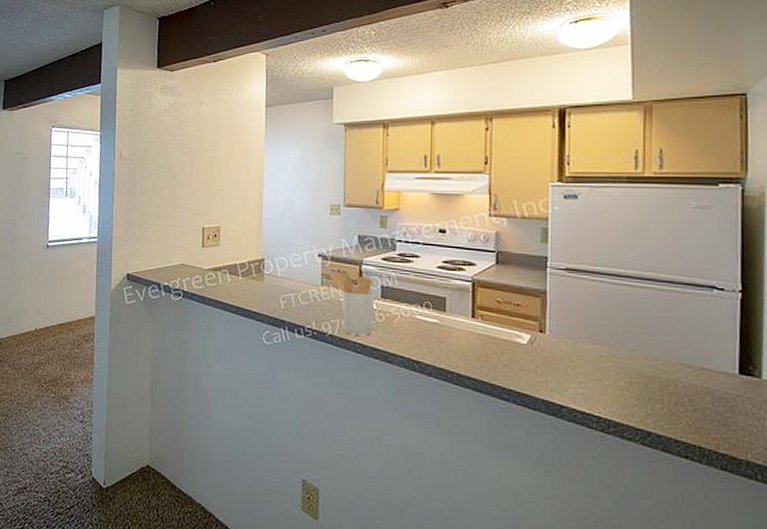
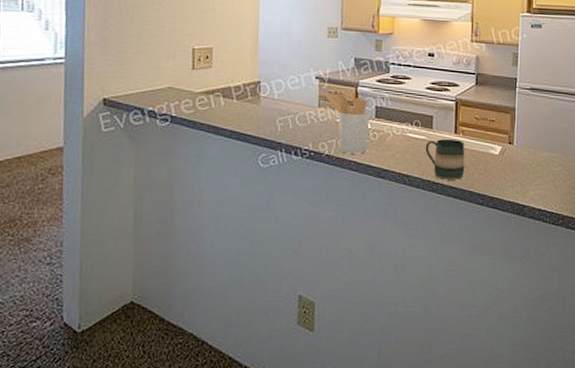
mug: none [437,324,485,370] -> present [425,139,465,180]

